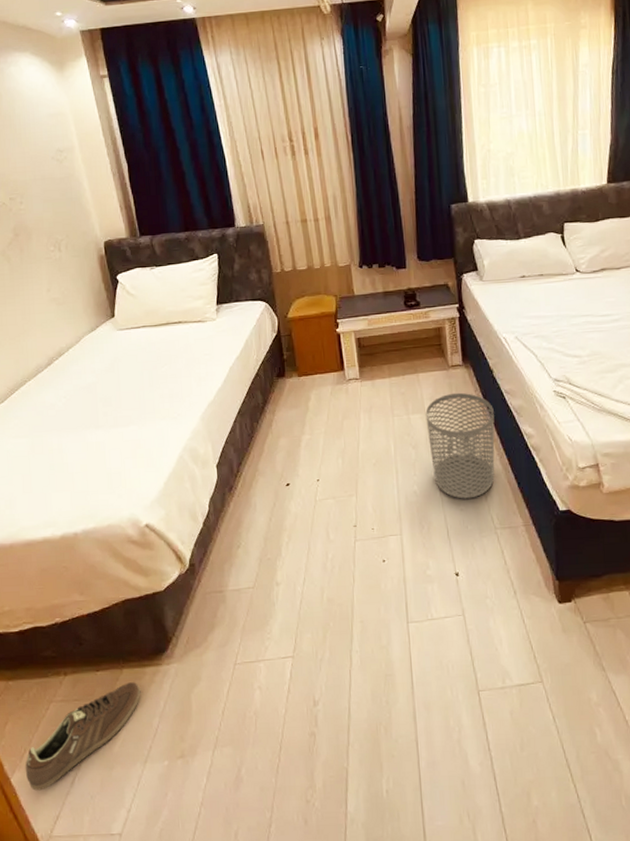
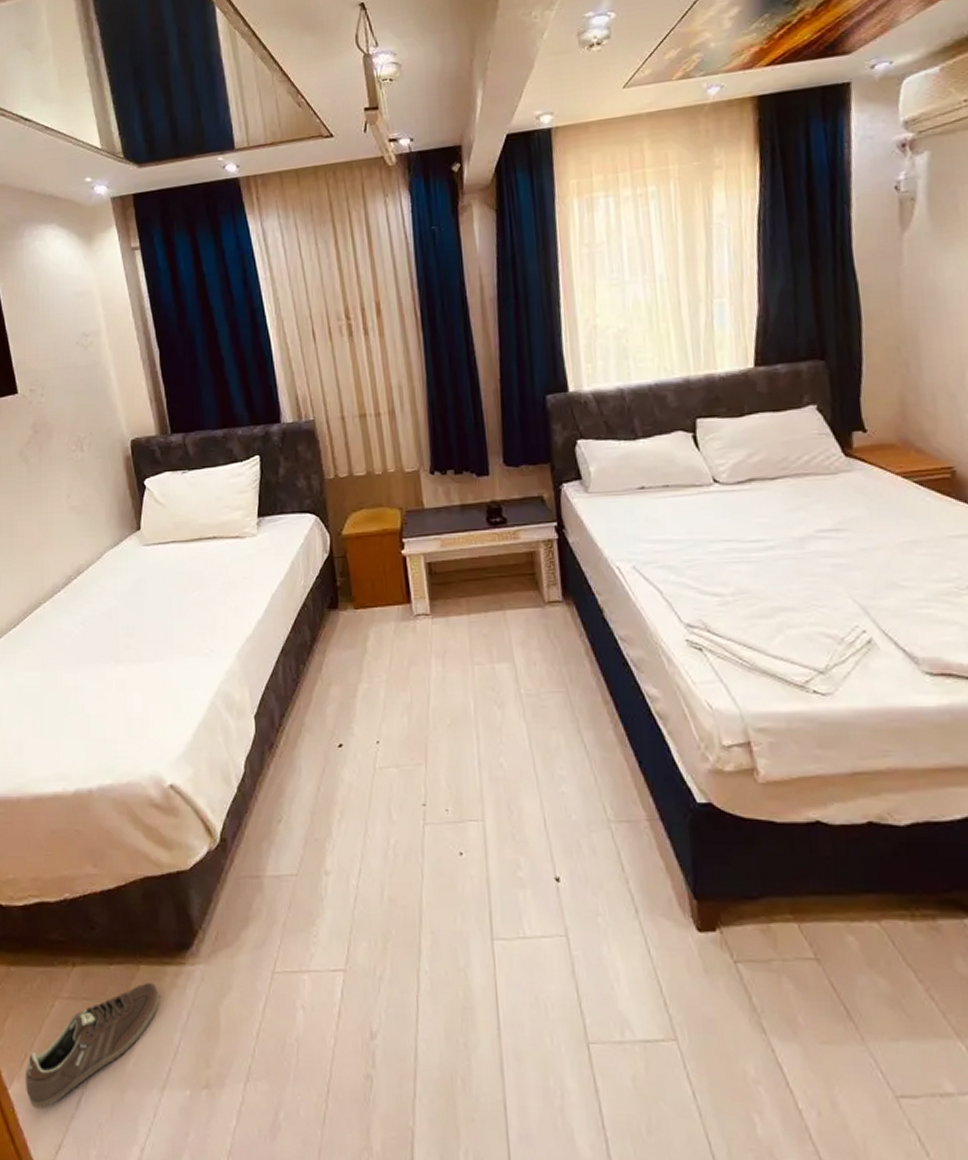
waste bin: present [425,392,495,499] -> none [514,637,607,779]

